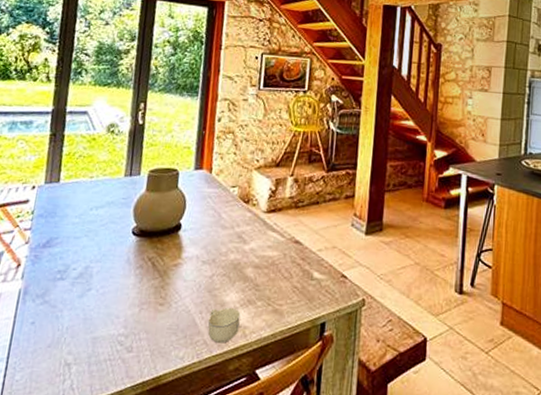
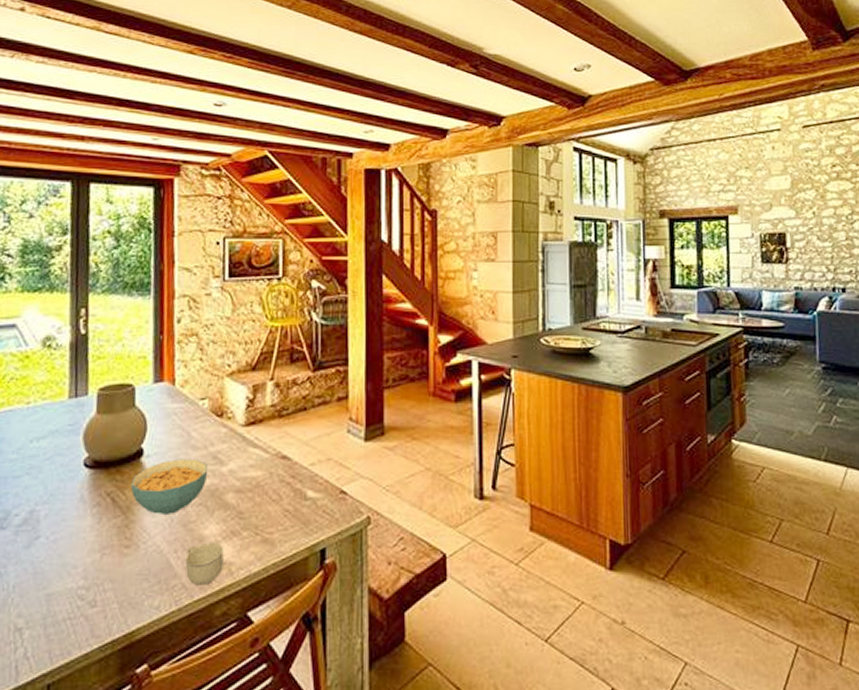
cereal bowl: none [168,235,233,281] -> present [131,459,208,514]

